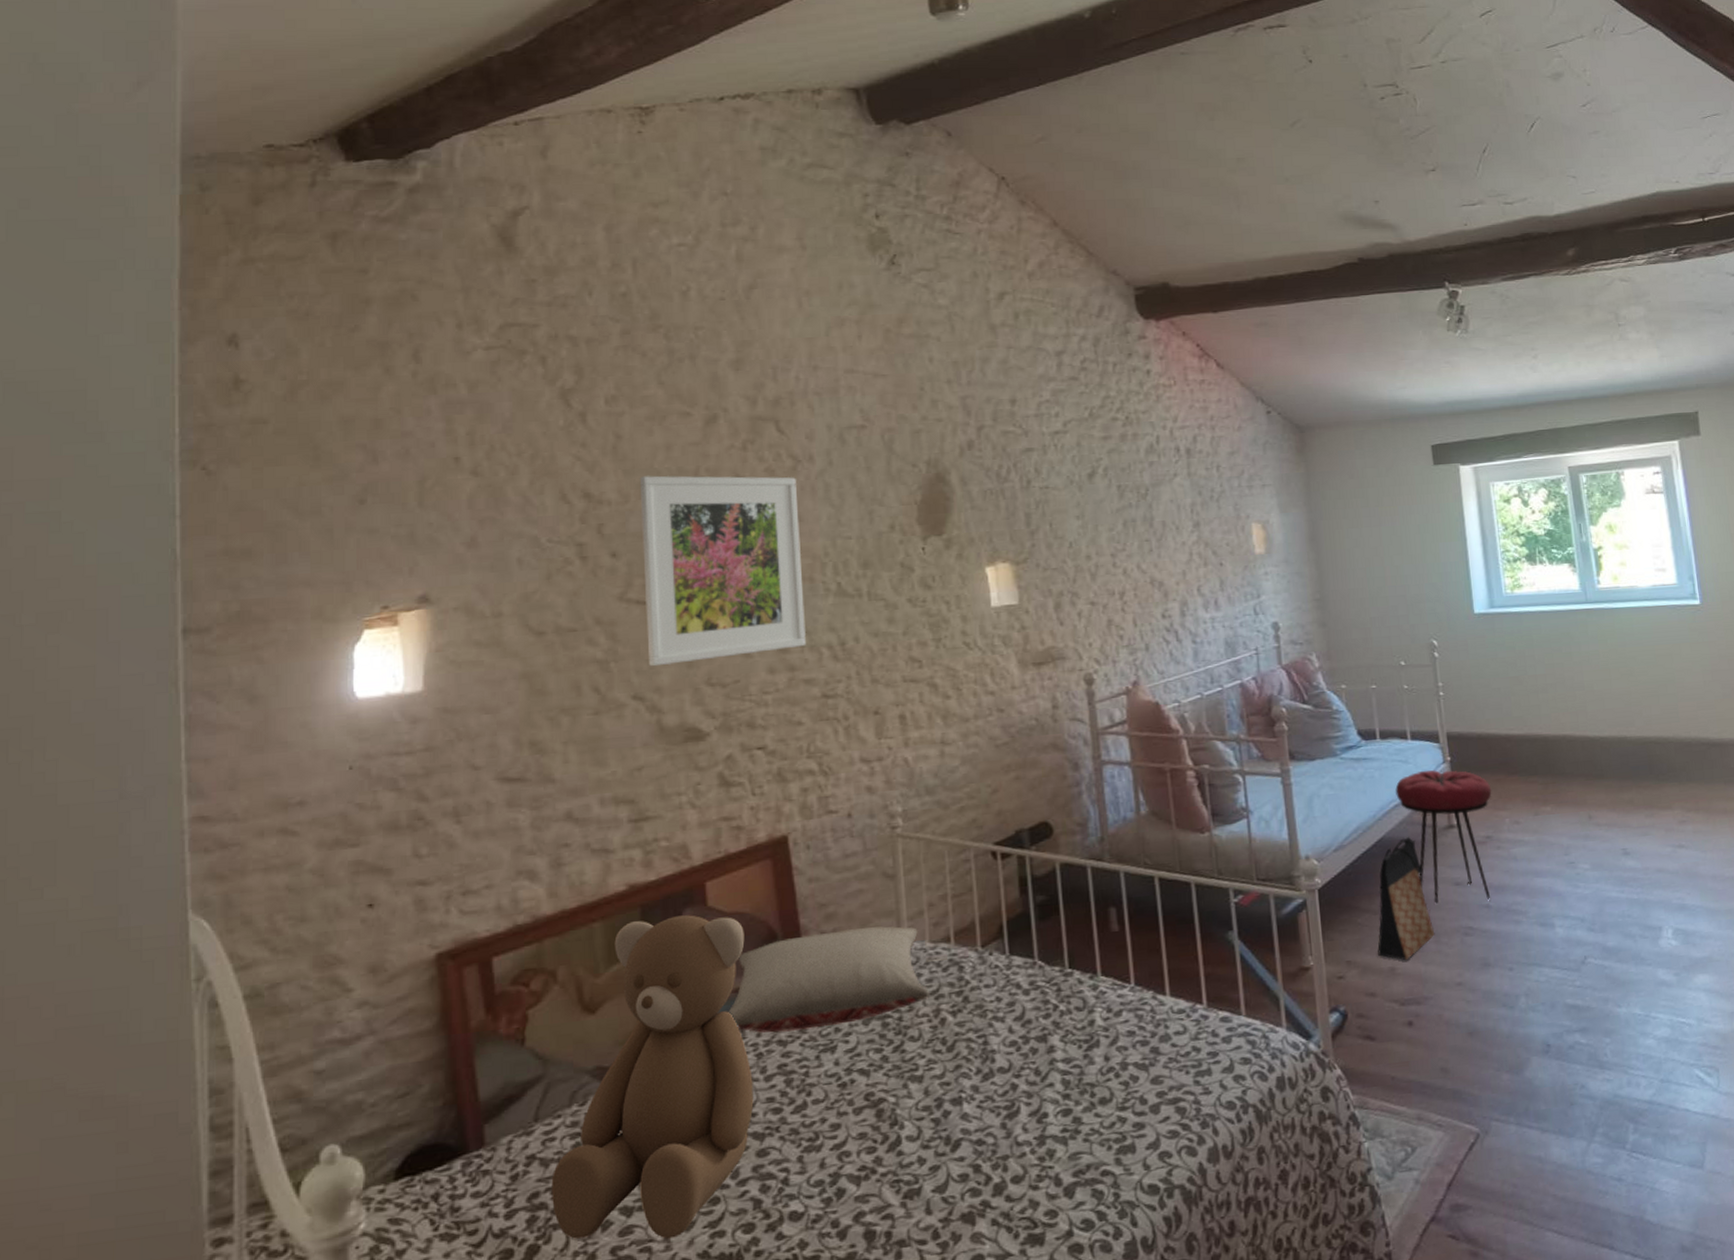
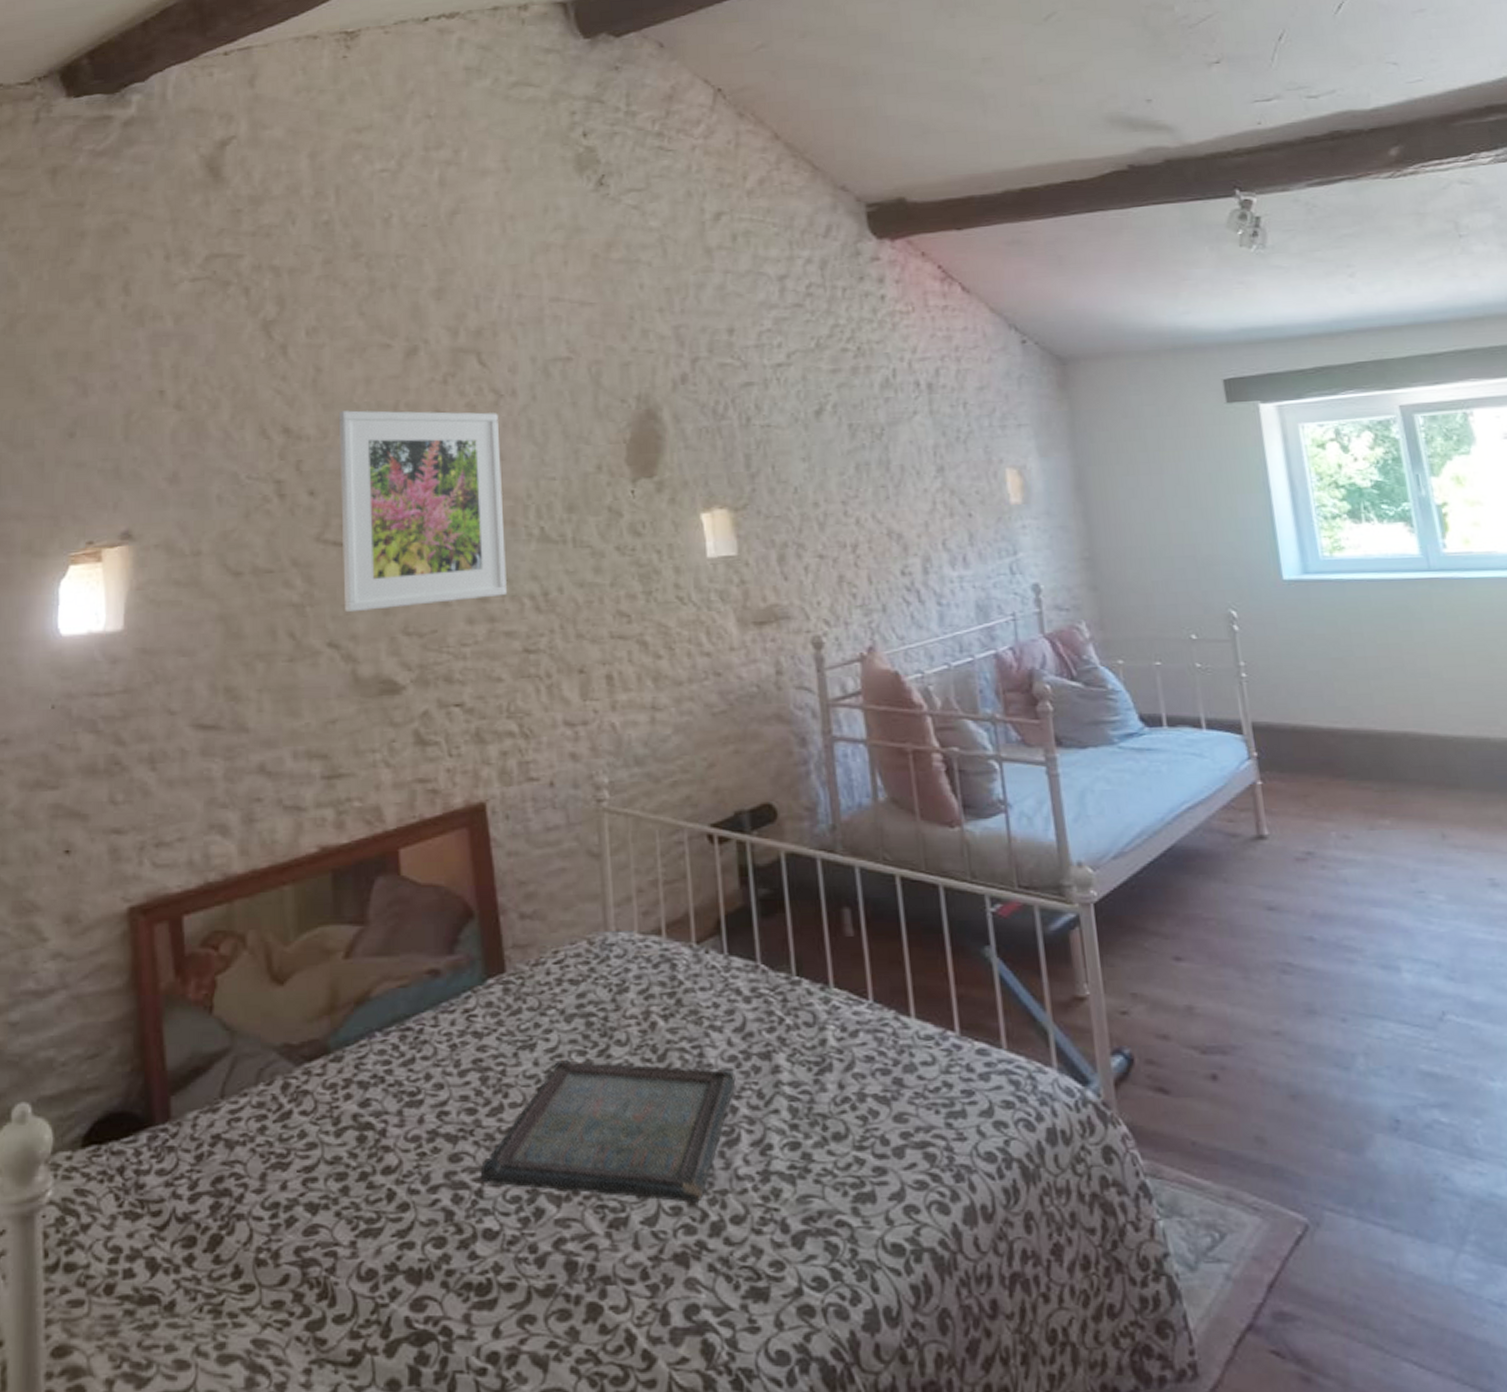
teddy bear: present [551,915,754,1239] -> none [236,884,447,1244]
pillow: present [728,926,929,1033] -> none [420,911,638,1023]
serving tray: none [786,1052,1016,1172] -> present [480,1060,736,1204]
bag: present [1377,836,1435,961] -> none [1170,846,1244,999]
stool: present [1395,770,1492,904] -> none [1188,767,1315,931]

